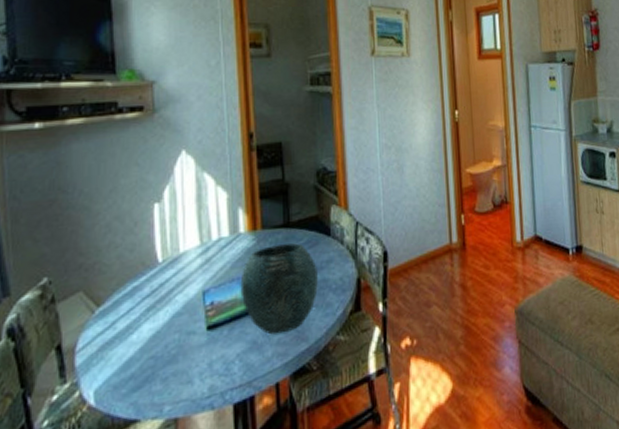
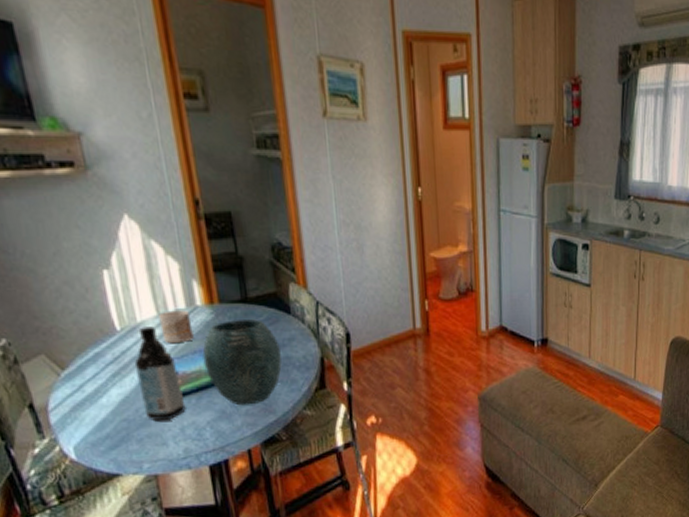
water bottle: none [171,256,217,356] -> present [134,326,186,421]
mug: none [202,238,233,272] -> present [158,310,194,343]

